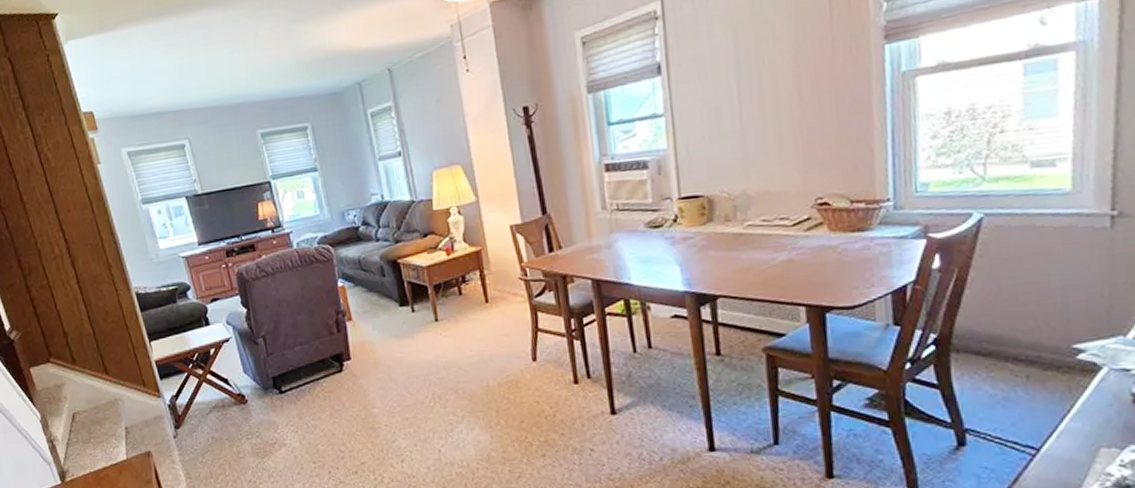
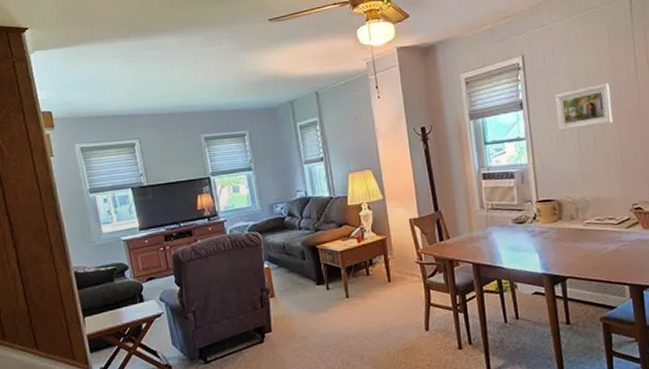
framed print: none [707,29,791,102] -> present [555,83,613,131]

